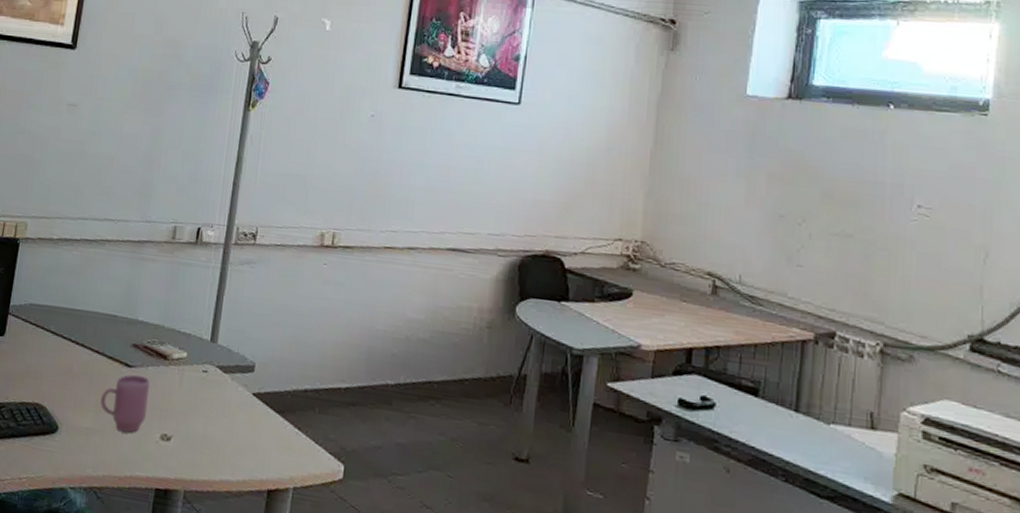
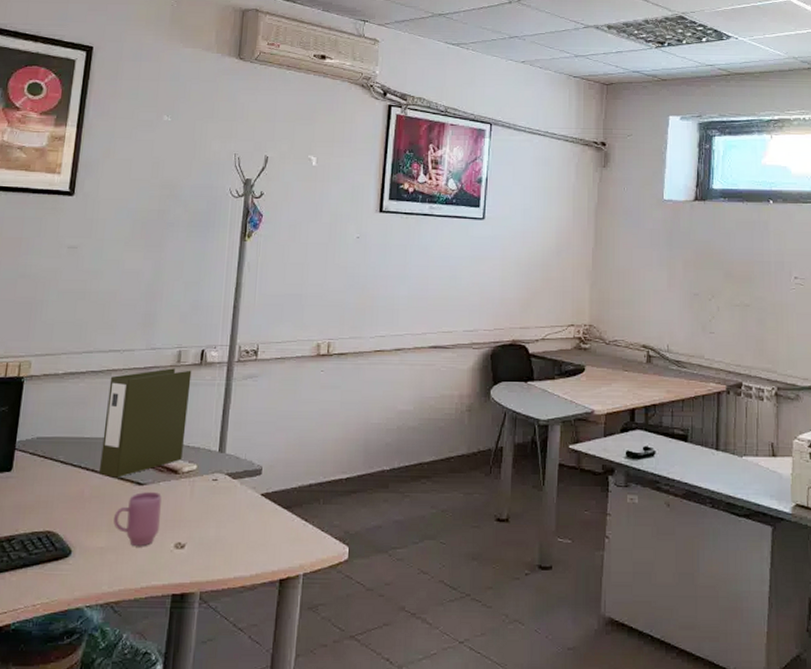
binder: none [89,244,187,356] -> present [99,368,192,478]

